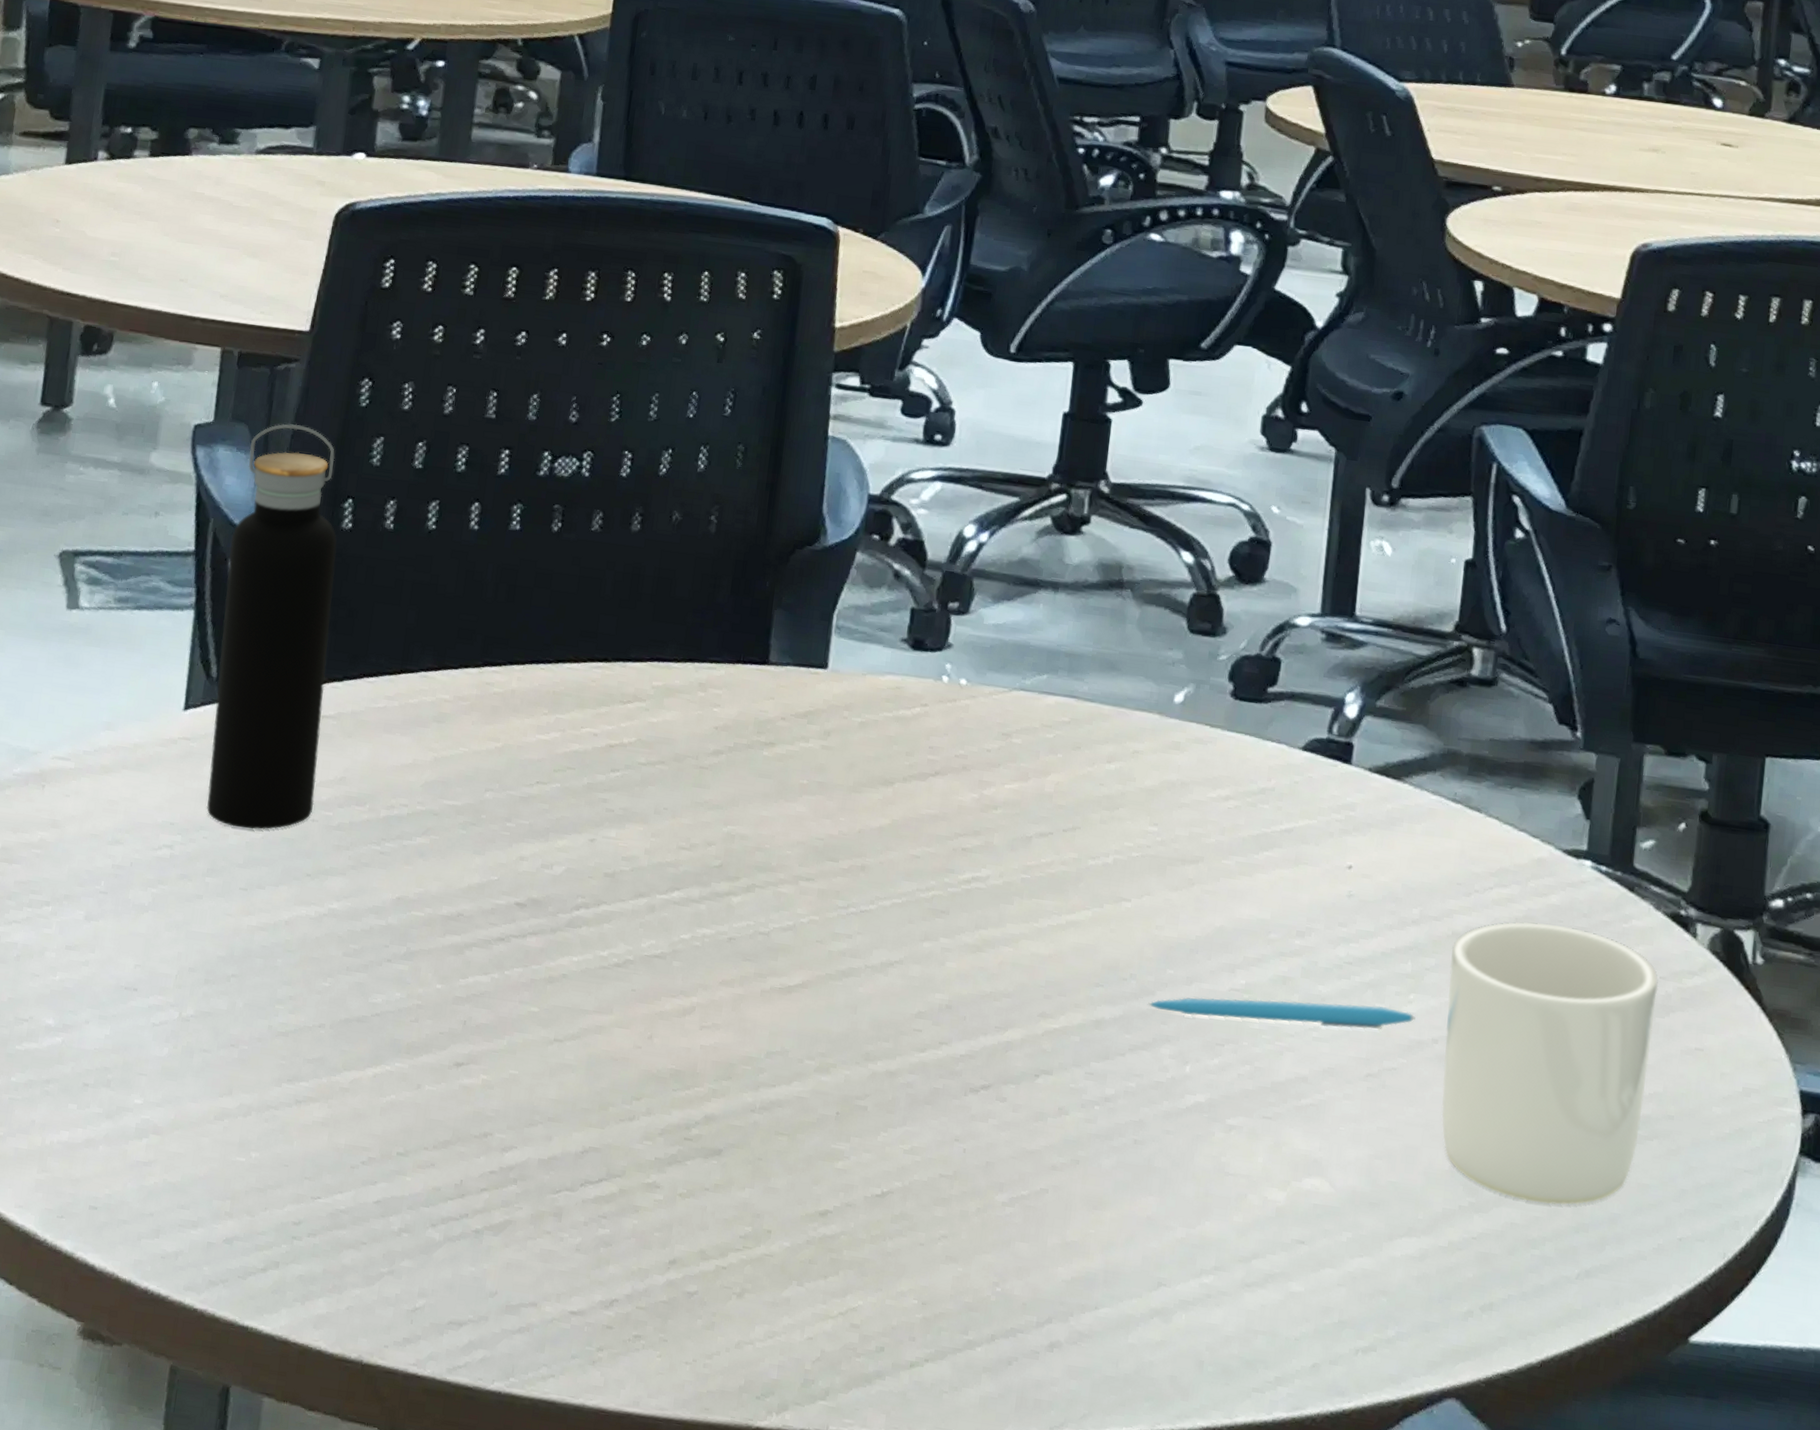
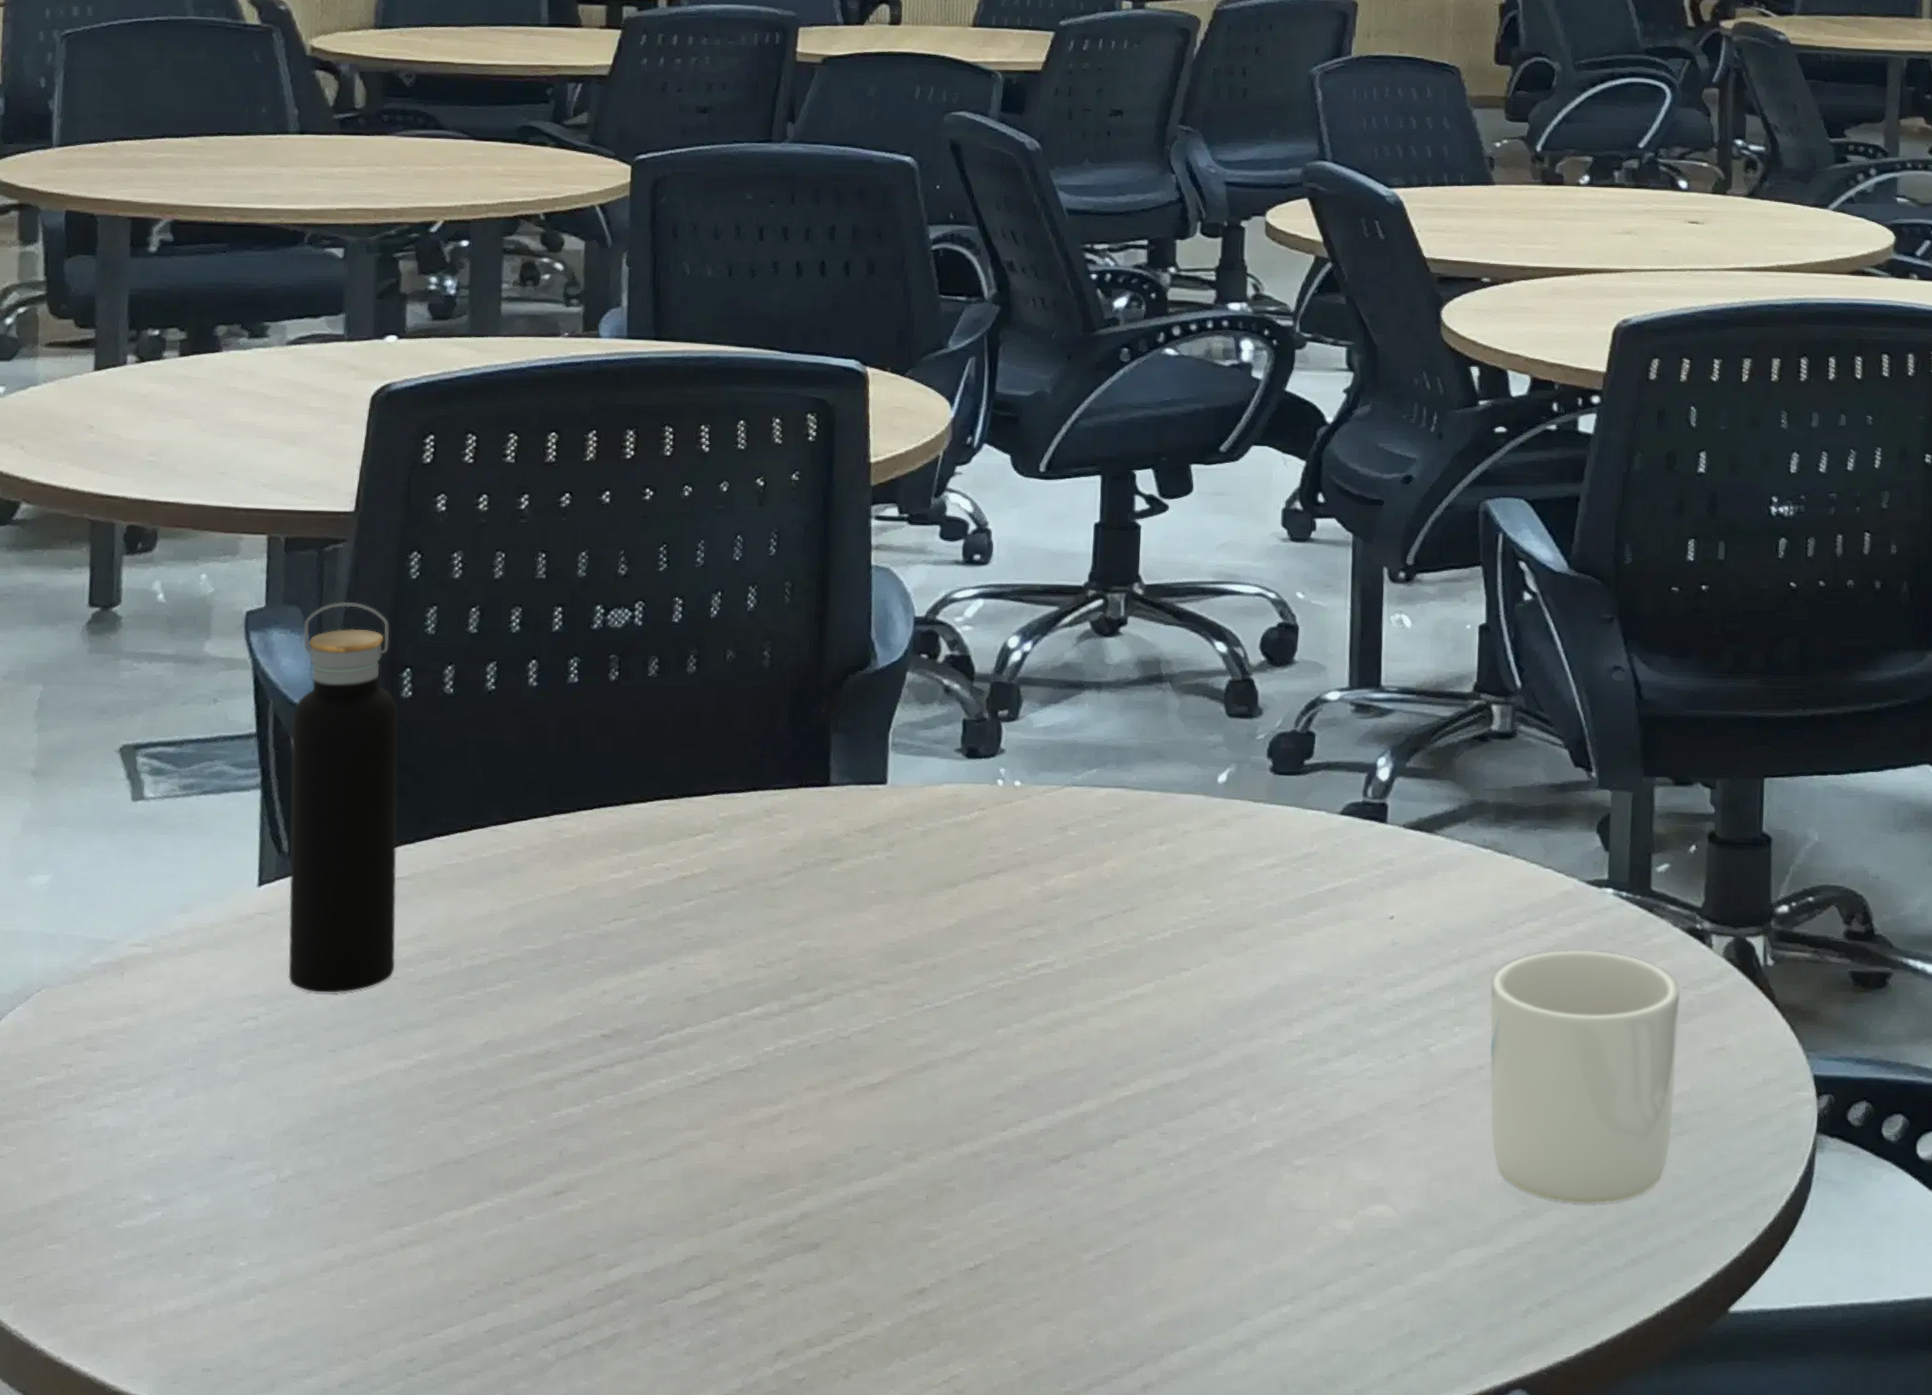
pen: present [1147,997,1416,1030] -> none [1212,1041,1461,1070]

